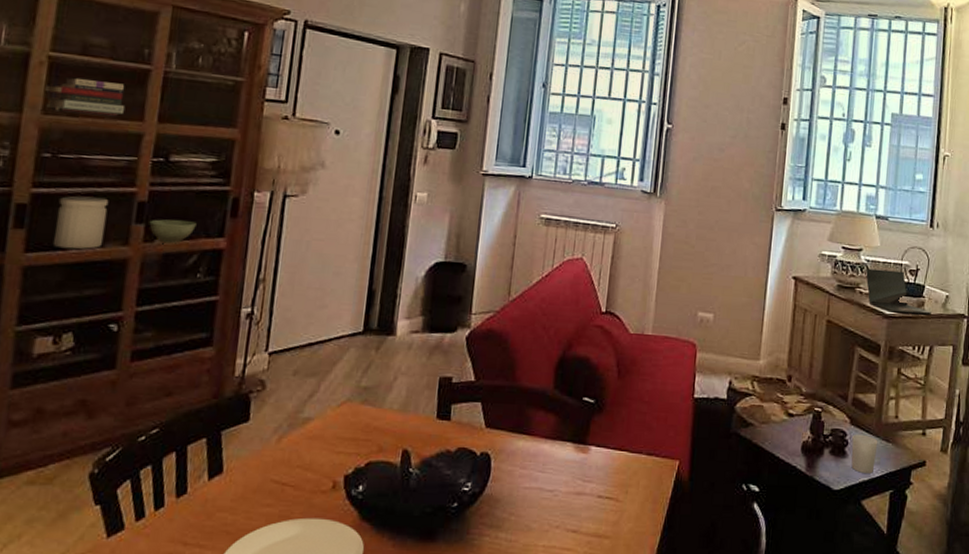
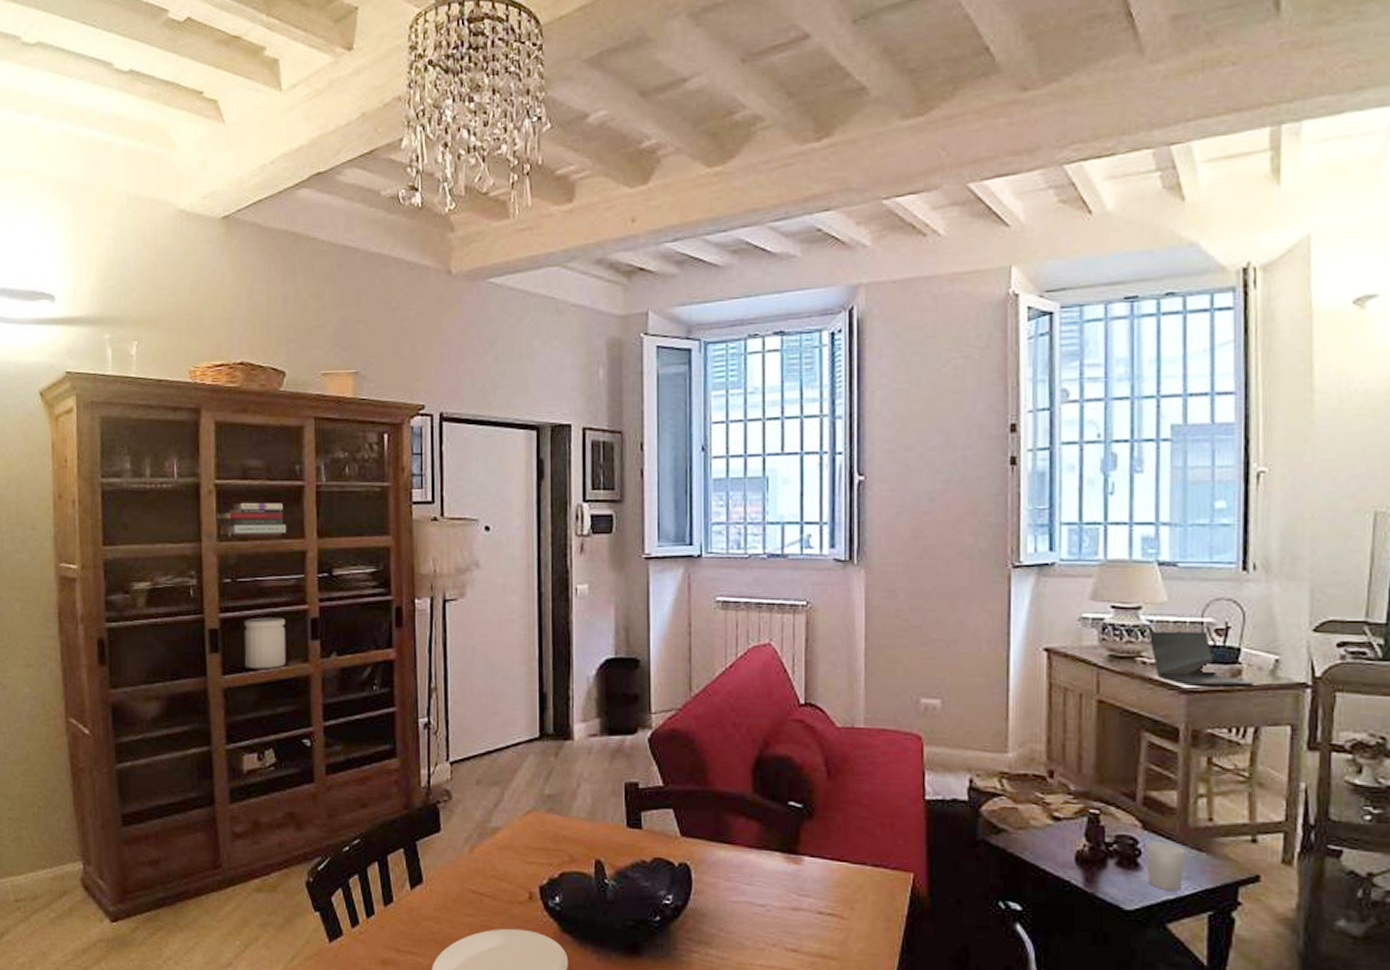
bowl: present [149,219,197,246] -> none [323,633,366,659]

